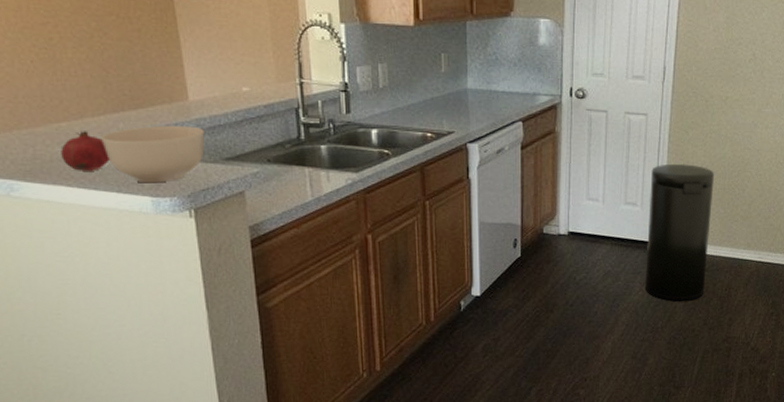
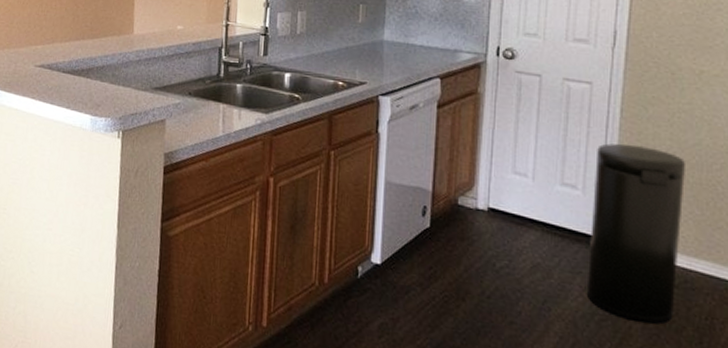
fruit: present [61,131,110,171] -> none [33,53,67,88]
bowl: present [101,126,205,183] -> none [63,53,142,104]

